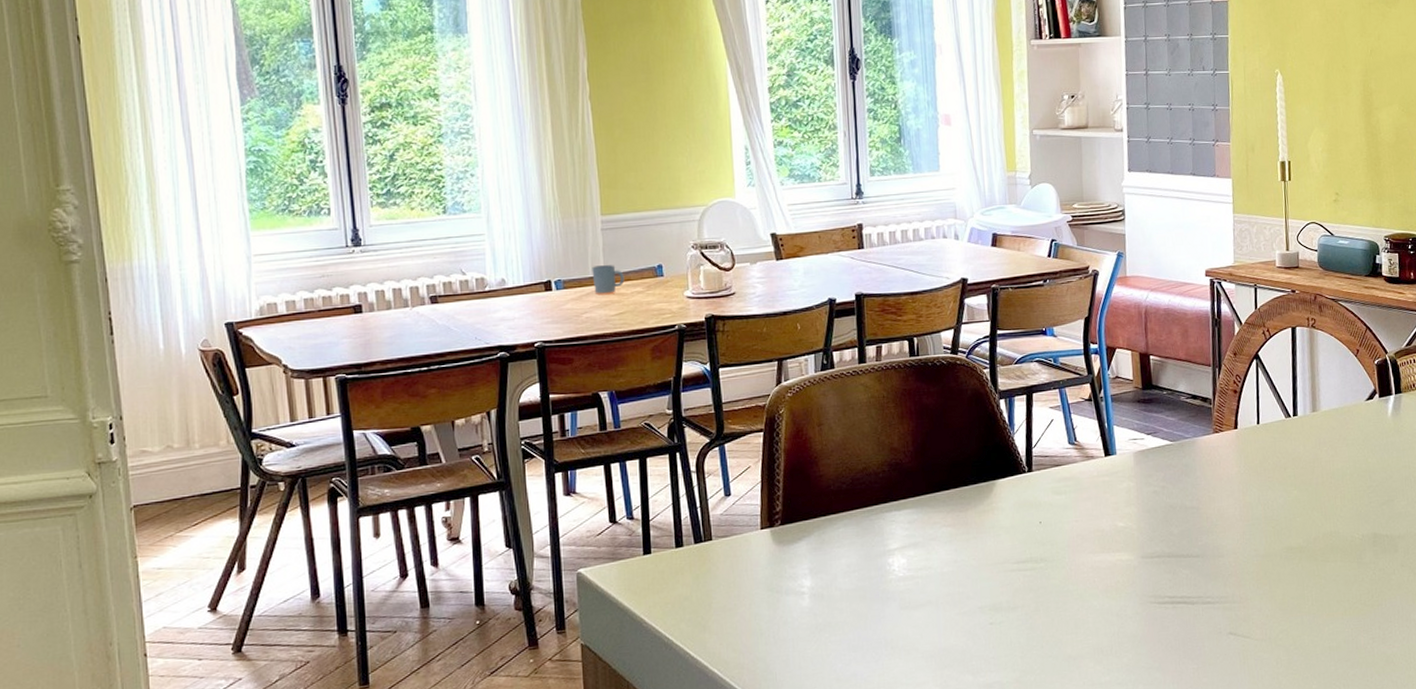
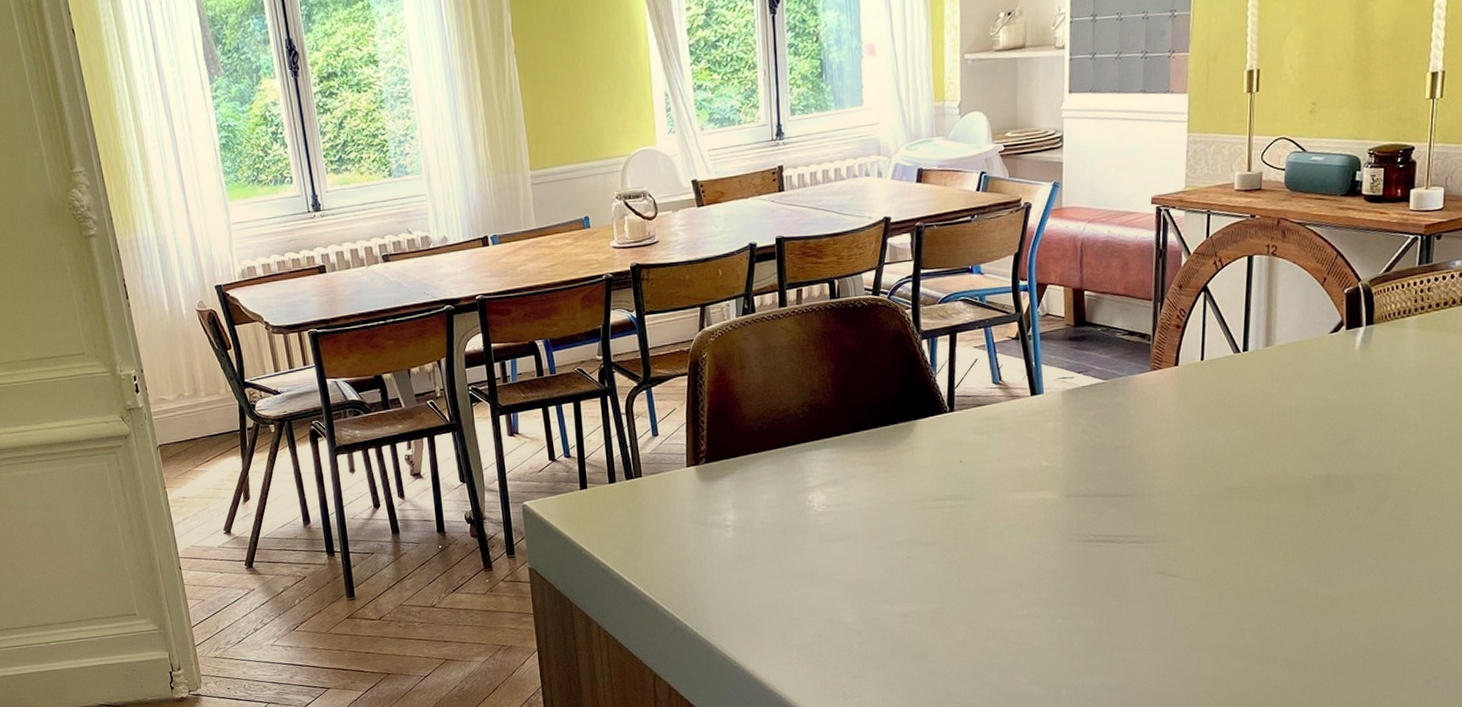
mug: present [592,265,625,294] -> none [524,218,555,248]

